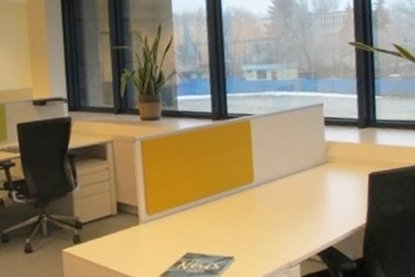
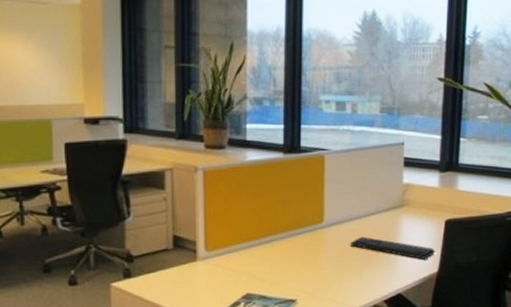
keyboard: none [280,193,361,212] -> present [350,236,435,259]

